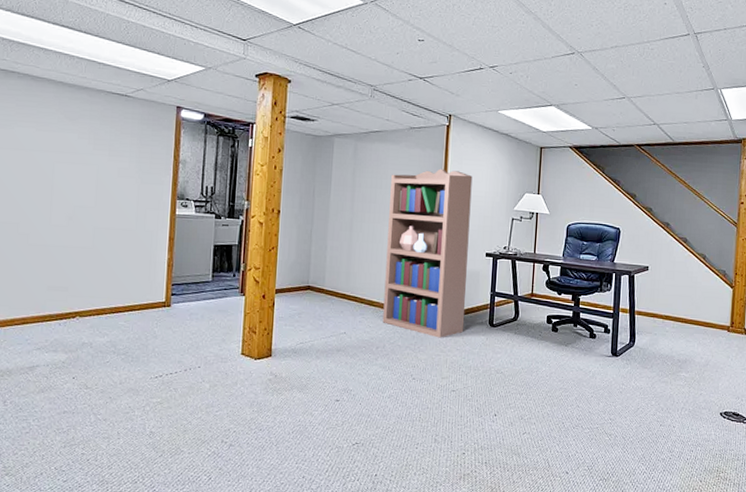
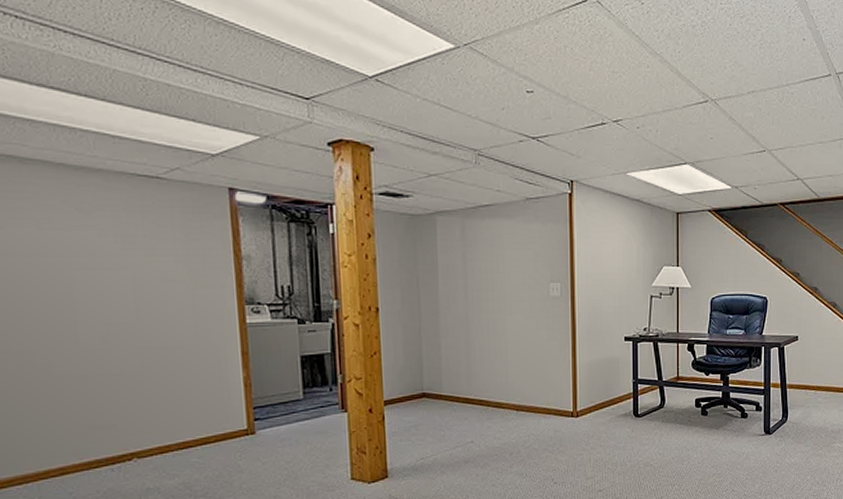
bookcase: present [382,168,473,338] -> none [509,244,607,436]

